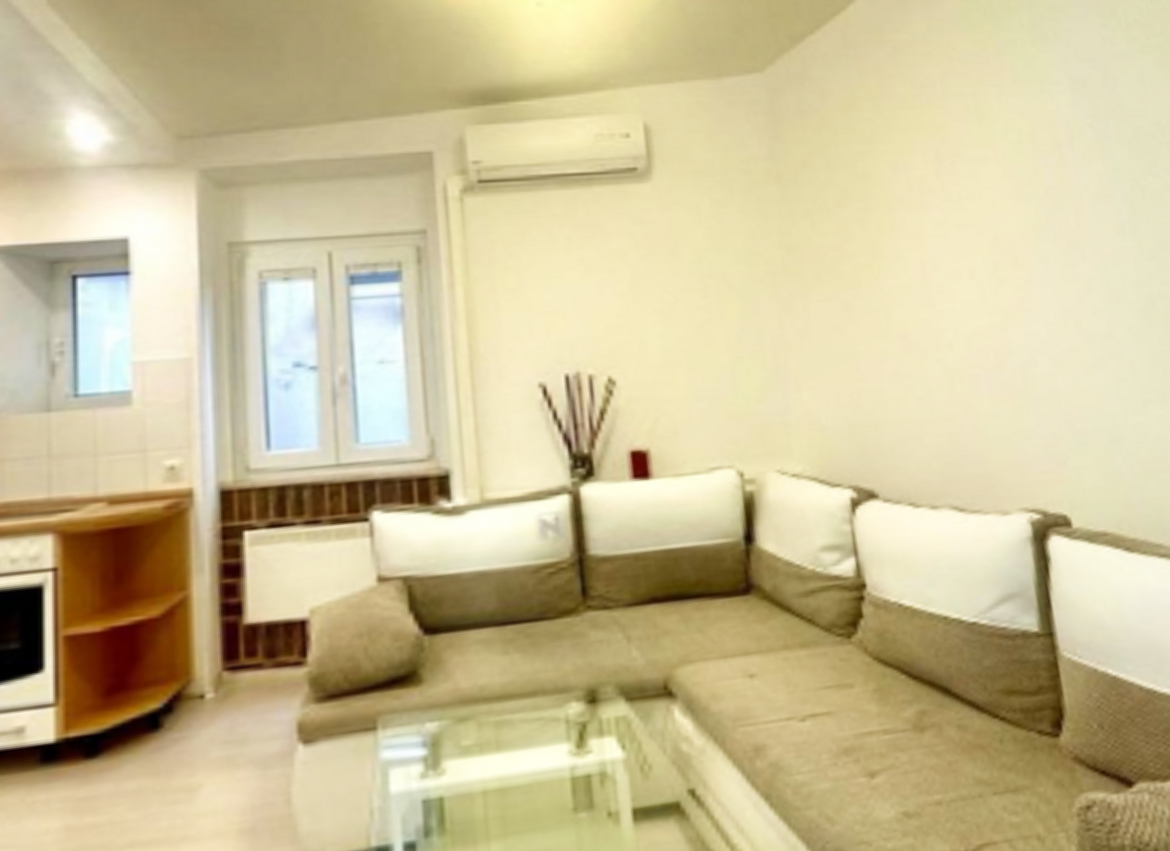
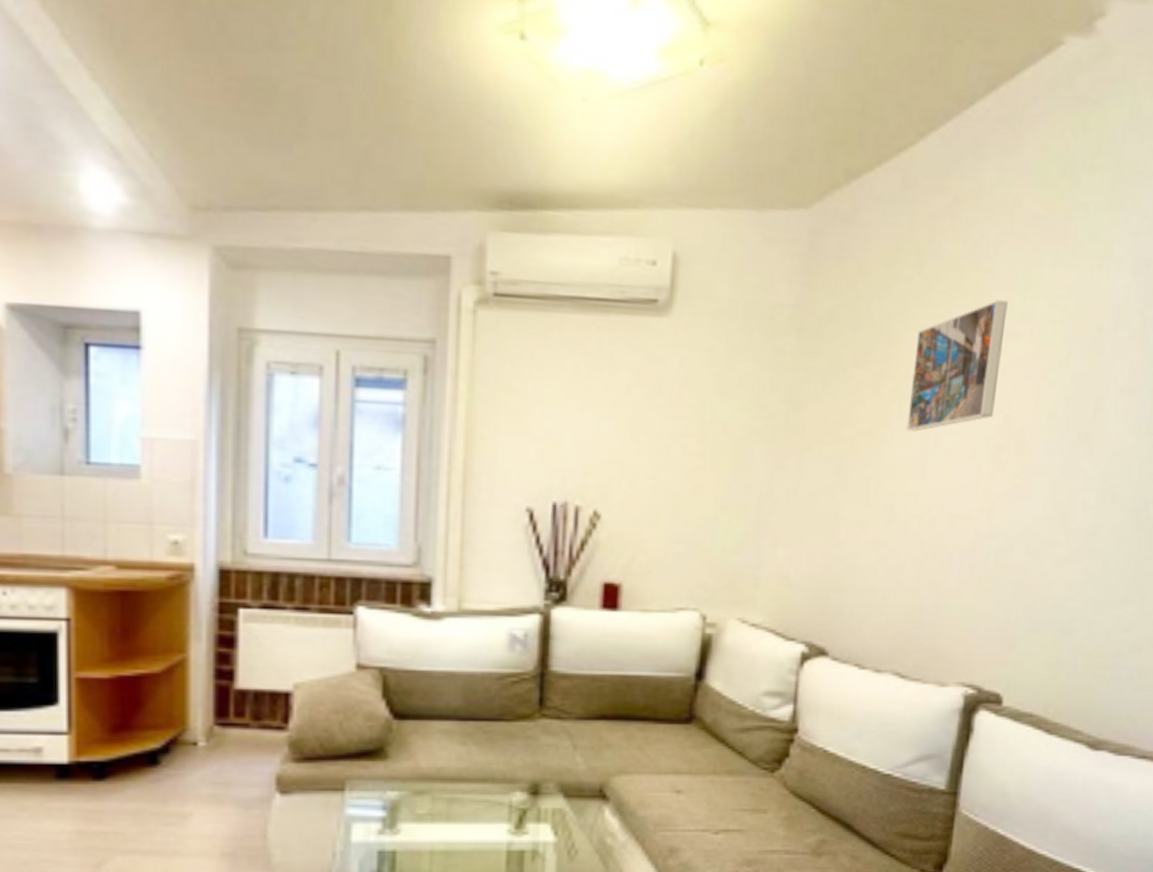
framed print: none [890,130,982,260] -> present [906,300,1008,432]

